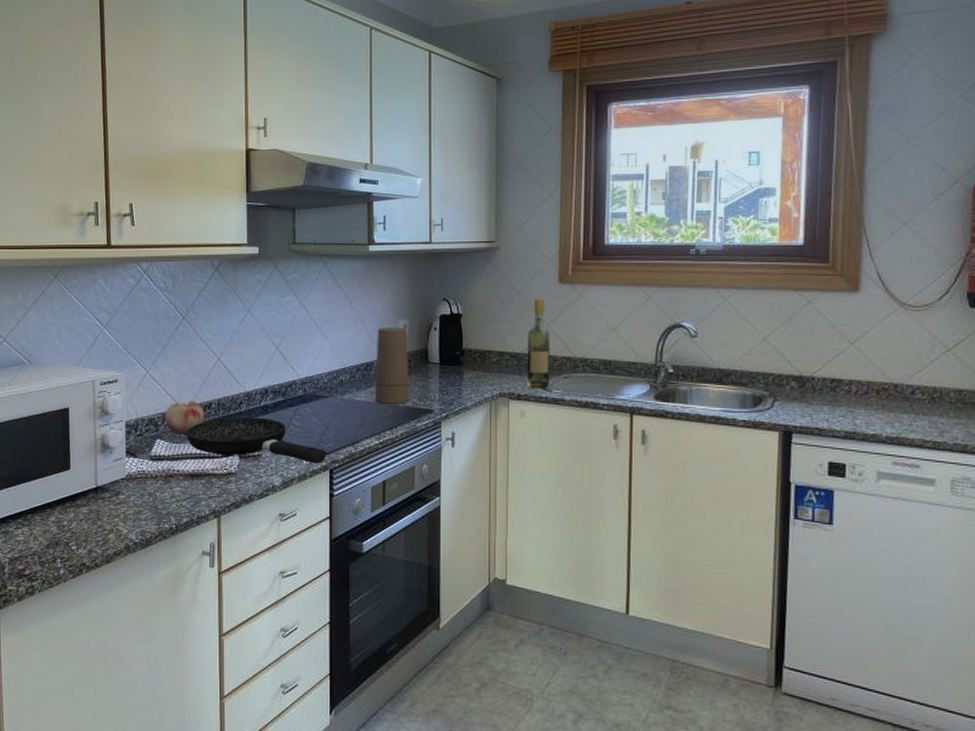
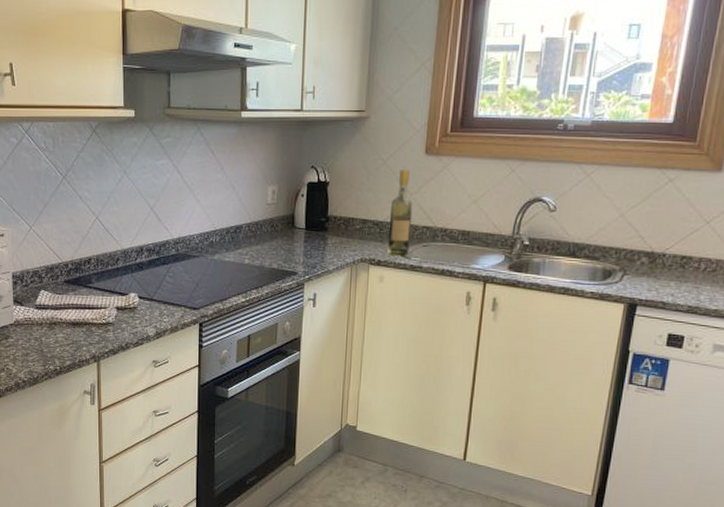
fruit: present [165,401,205,434] -> none [48,256,85,287]
frying pan: present [187,417,327,464] -> none [68,272,197,318]
canister: present [376,327,410,404] -> none [243,192,276,266]

